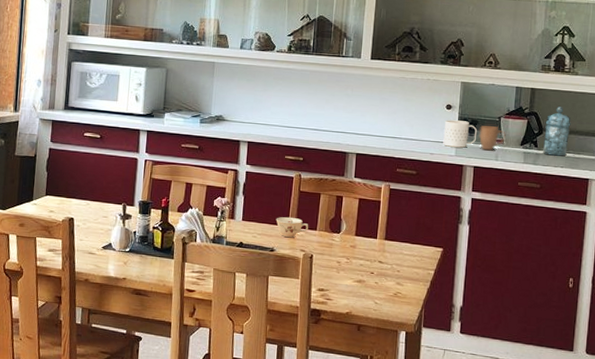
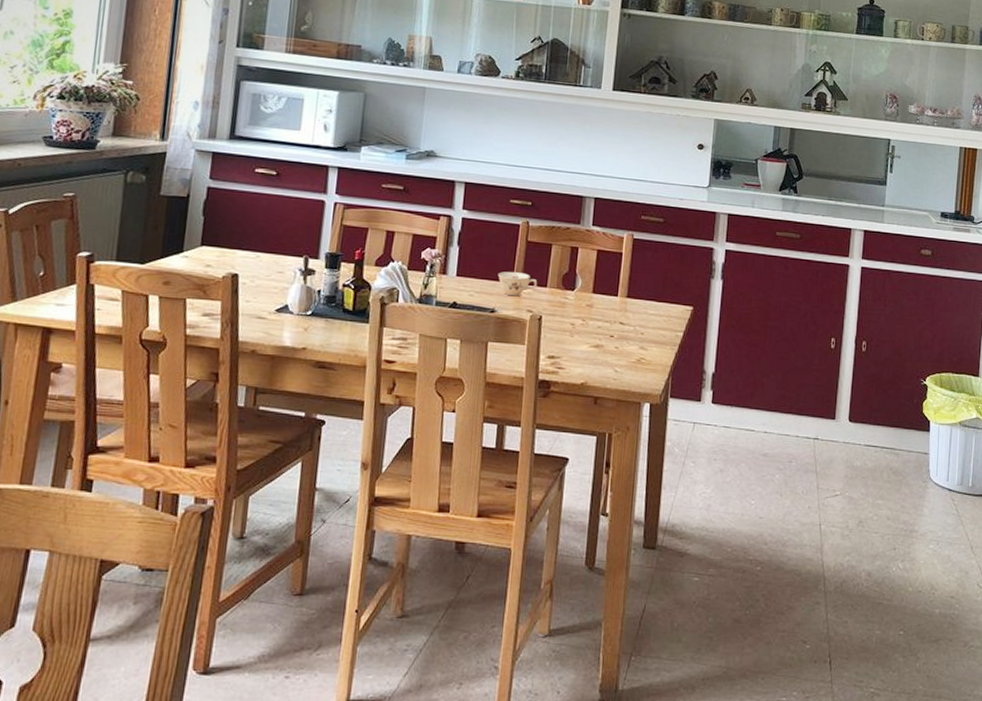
mug: present [443,120,478,148] -> none [694,161,732,193]
mug: present [478,125,506,151] -> none [733,168,763,197]
canister: present [543,107,571,156] -> none [803,149,833,204]

